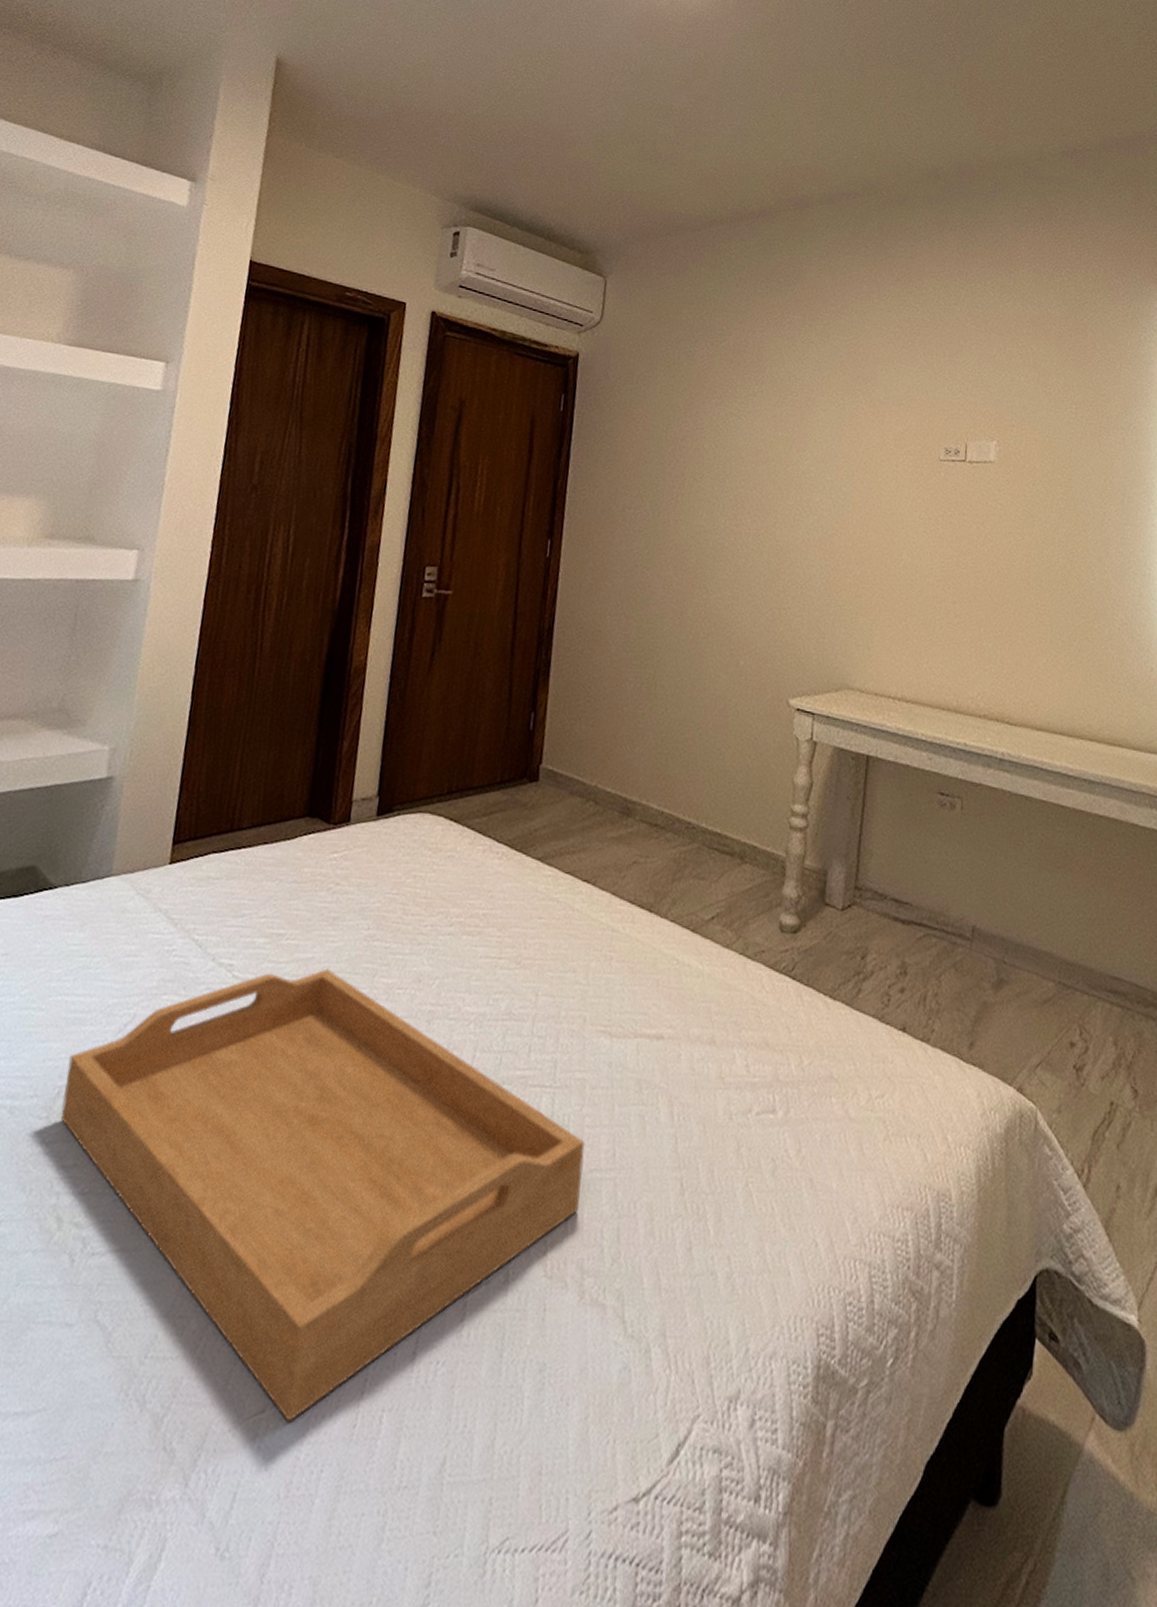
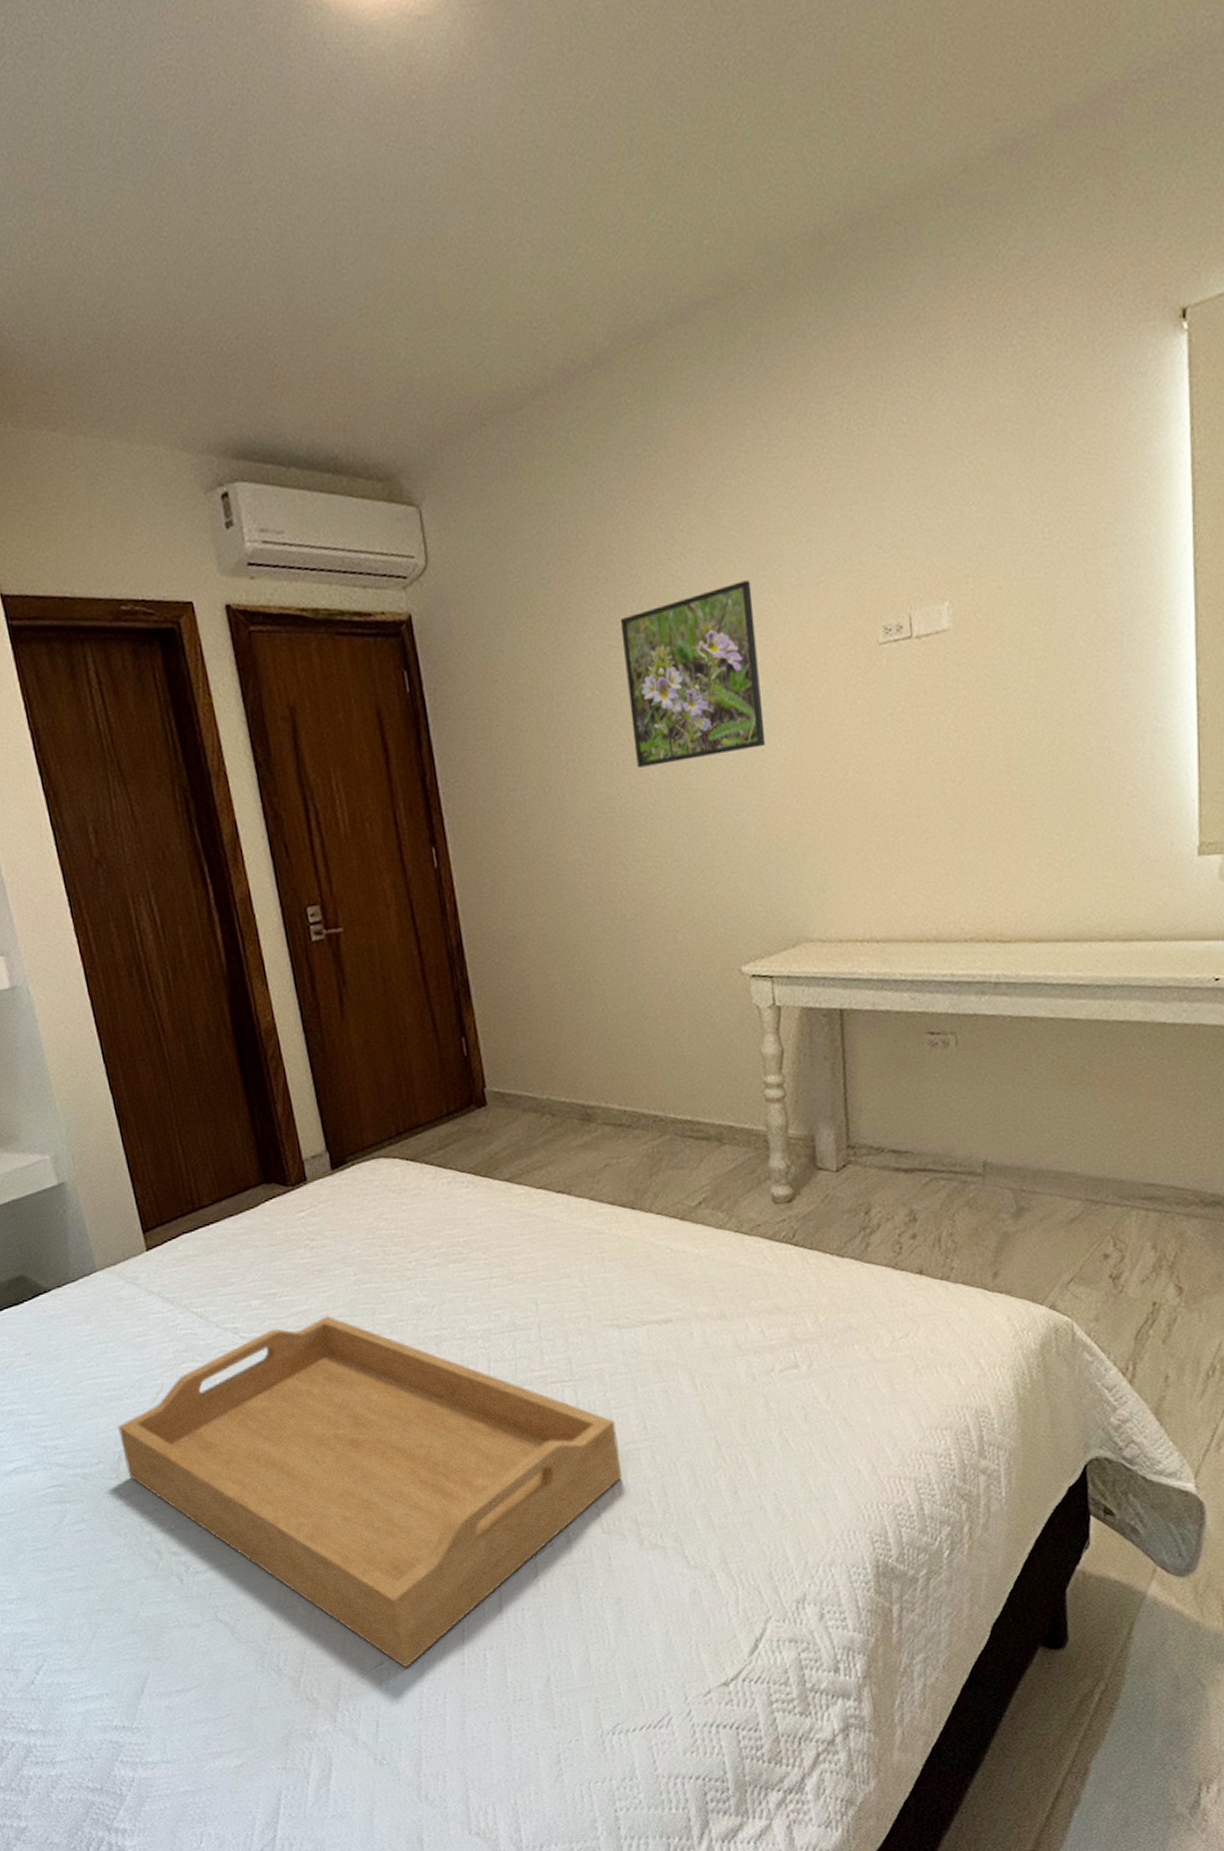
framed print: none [734,389,849,519] -> present [620,580,766,768]

